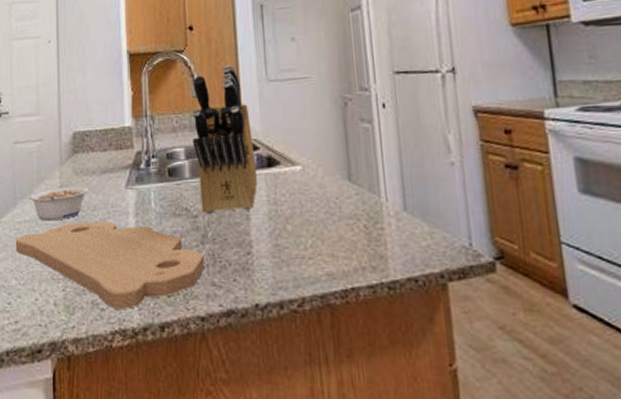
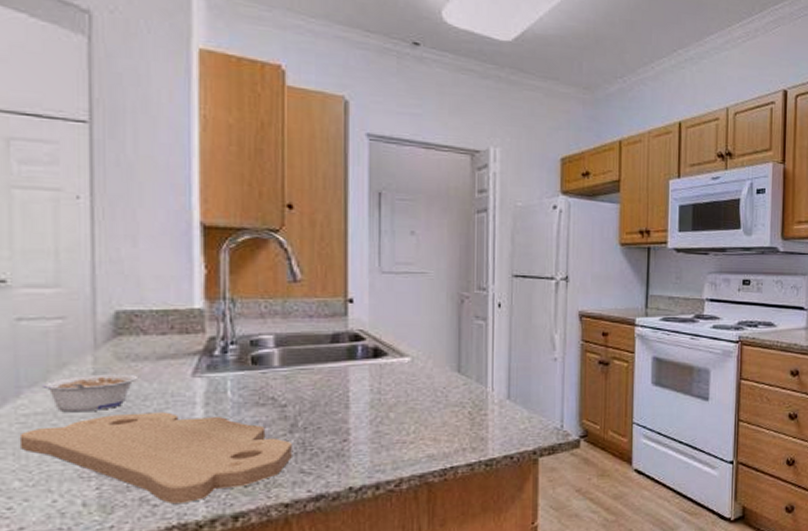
knife block: present [191,65,257,213] -> none [285,252,360,403]

